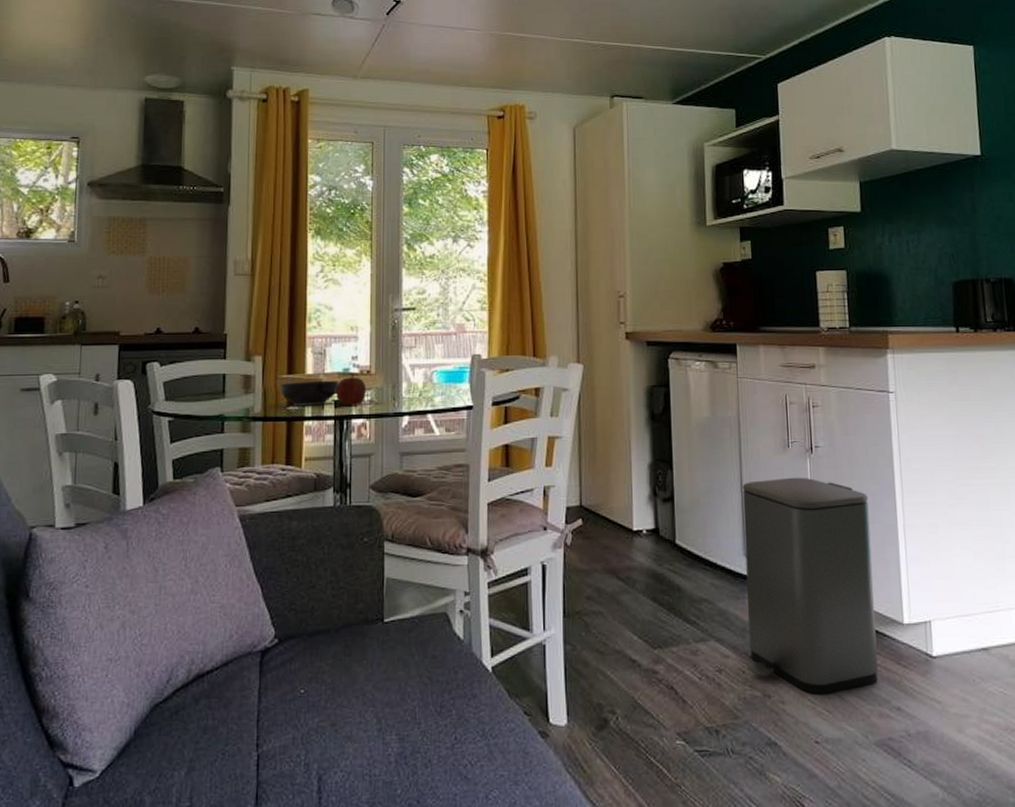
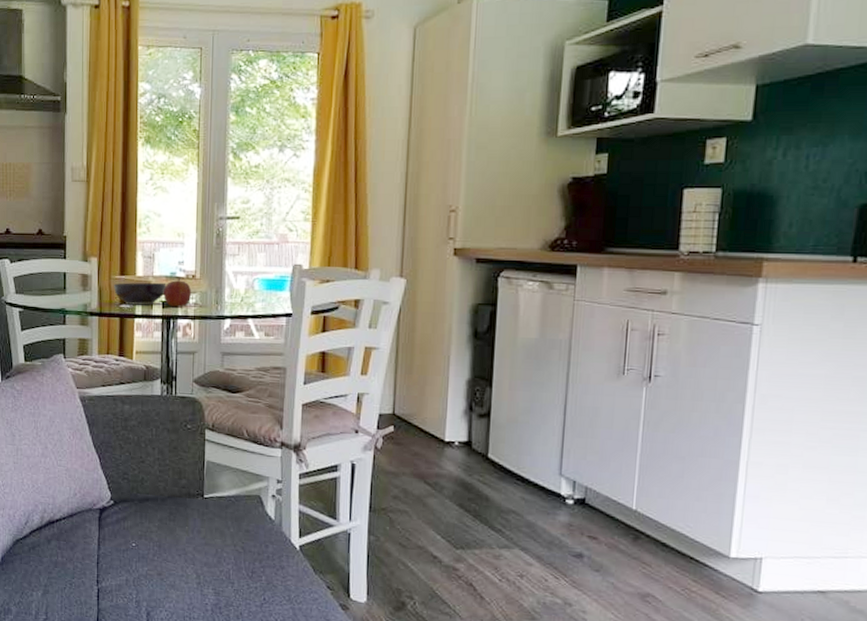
pedal bin: present [742,477,878,694] -> none [550,404,709,611]

